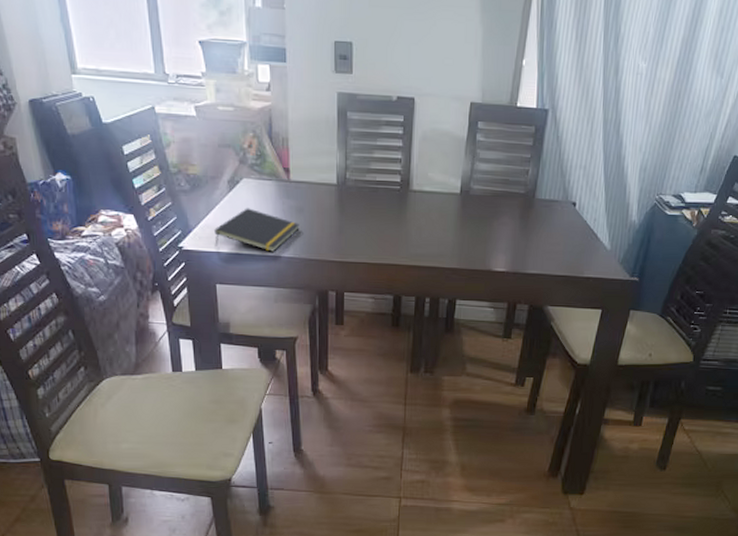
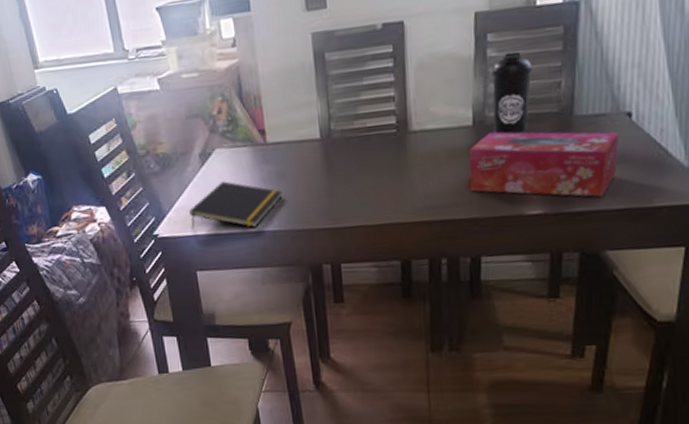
tissue box: none [452,201,566,264] -> present [469,131,619,197]
water bottle: none [475,140,509,207] -> present [491,51,533,135]

